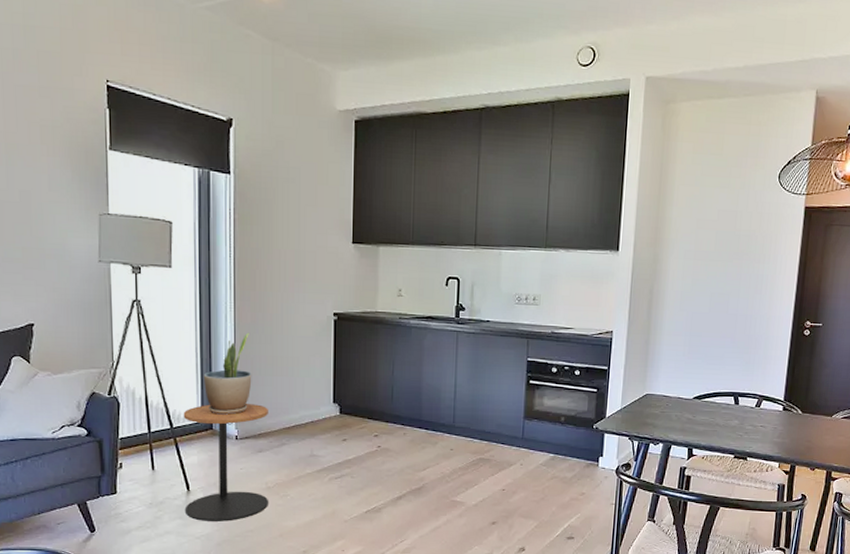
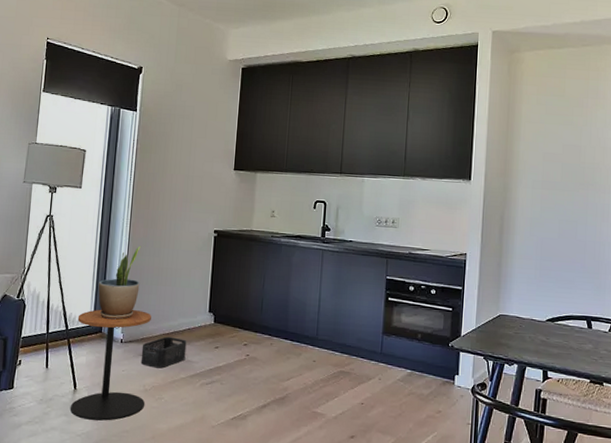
storage bin: none [260,431,311,465] -> present [140,336,187,369]

